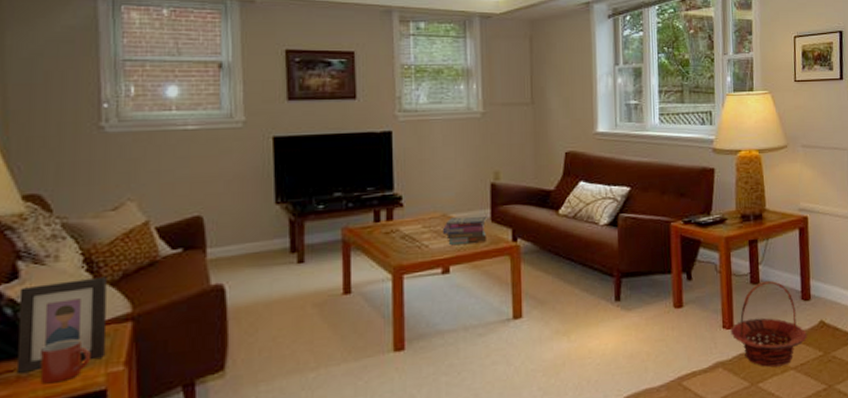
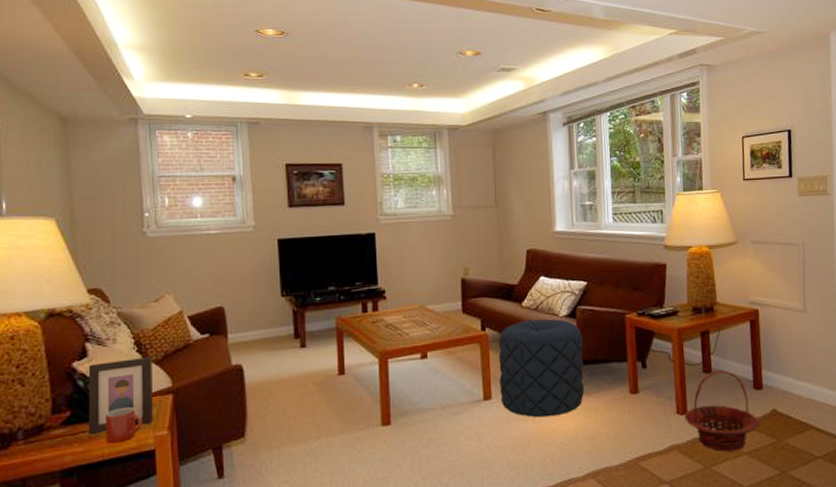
books: present [443,215,489,244] -> none [421,307,460,333]
pouf: none [531,227,625,337] -> present [498,318,584,418]

